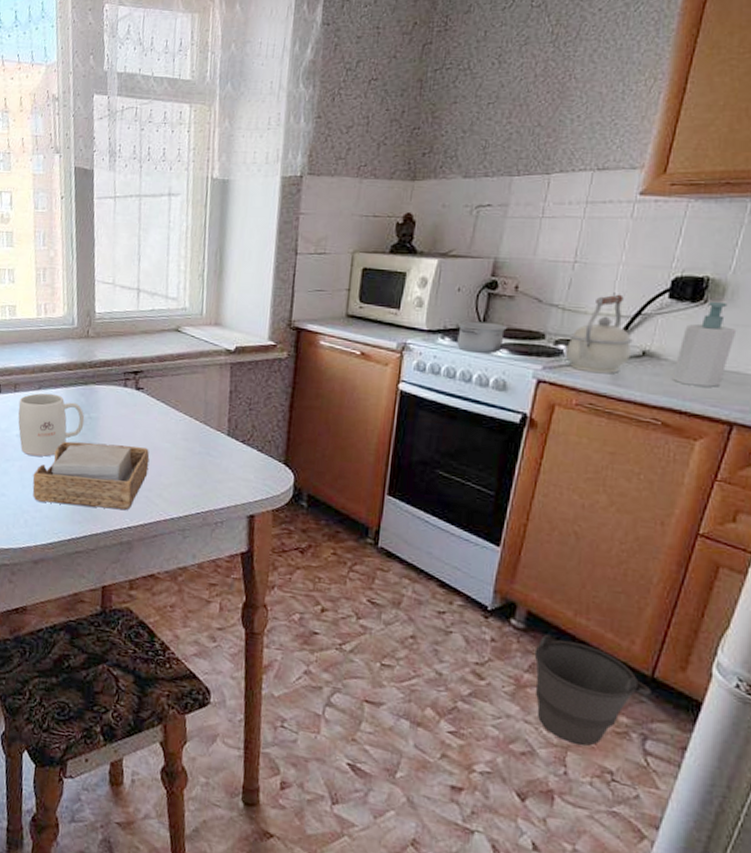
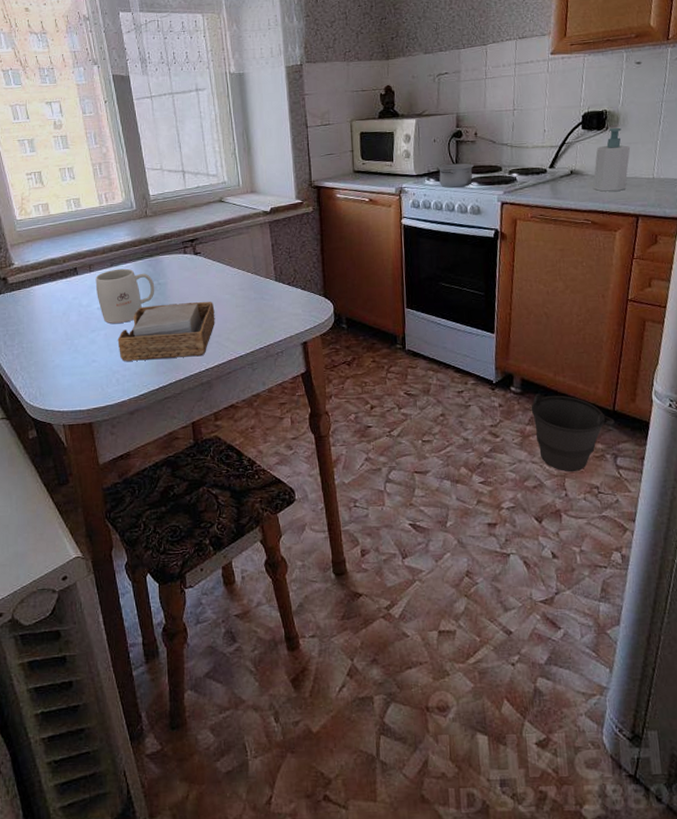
kettle: present [565,294,633,374] -> none [517,130,563,192]

